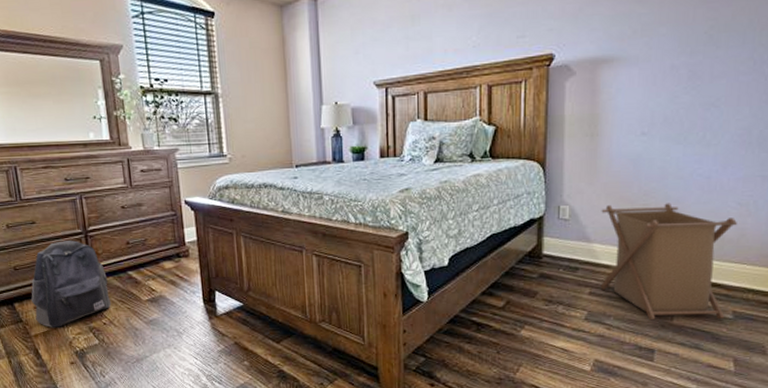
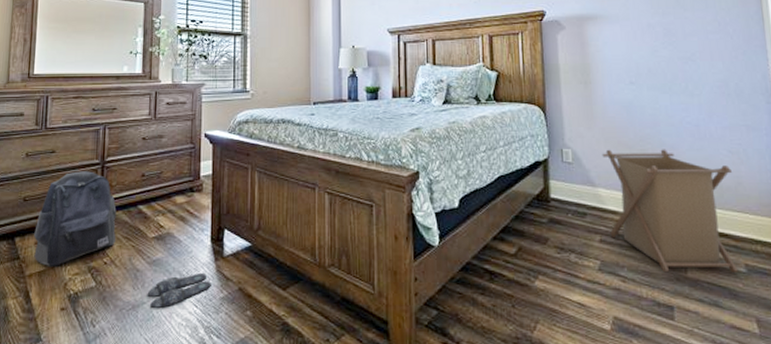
slippers: none [148,331,208,360] -> present [147,274,211,308]

